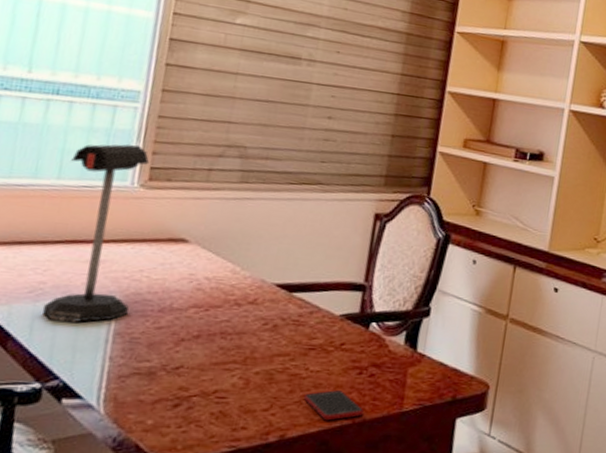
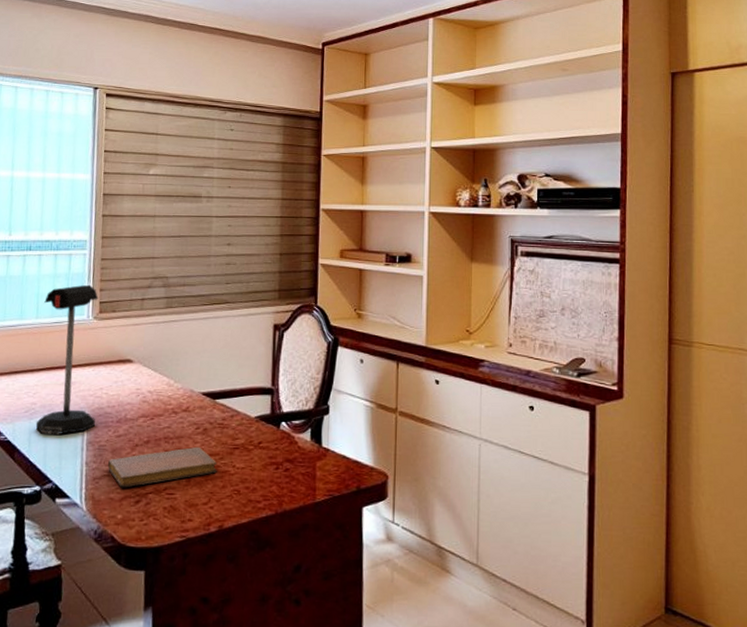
notebook: none [140,344,286,389] -> present [108,446,217,488]
cell phone: present [304,389,364,421] -> none [234,483,284,512]

